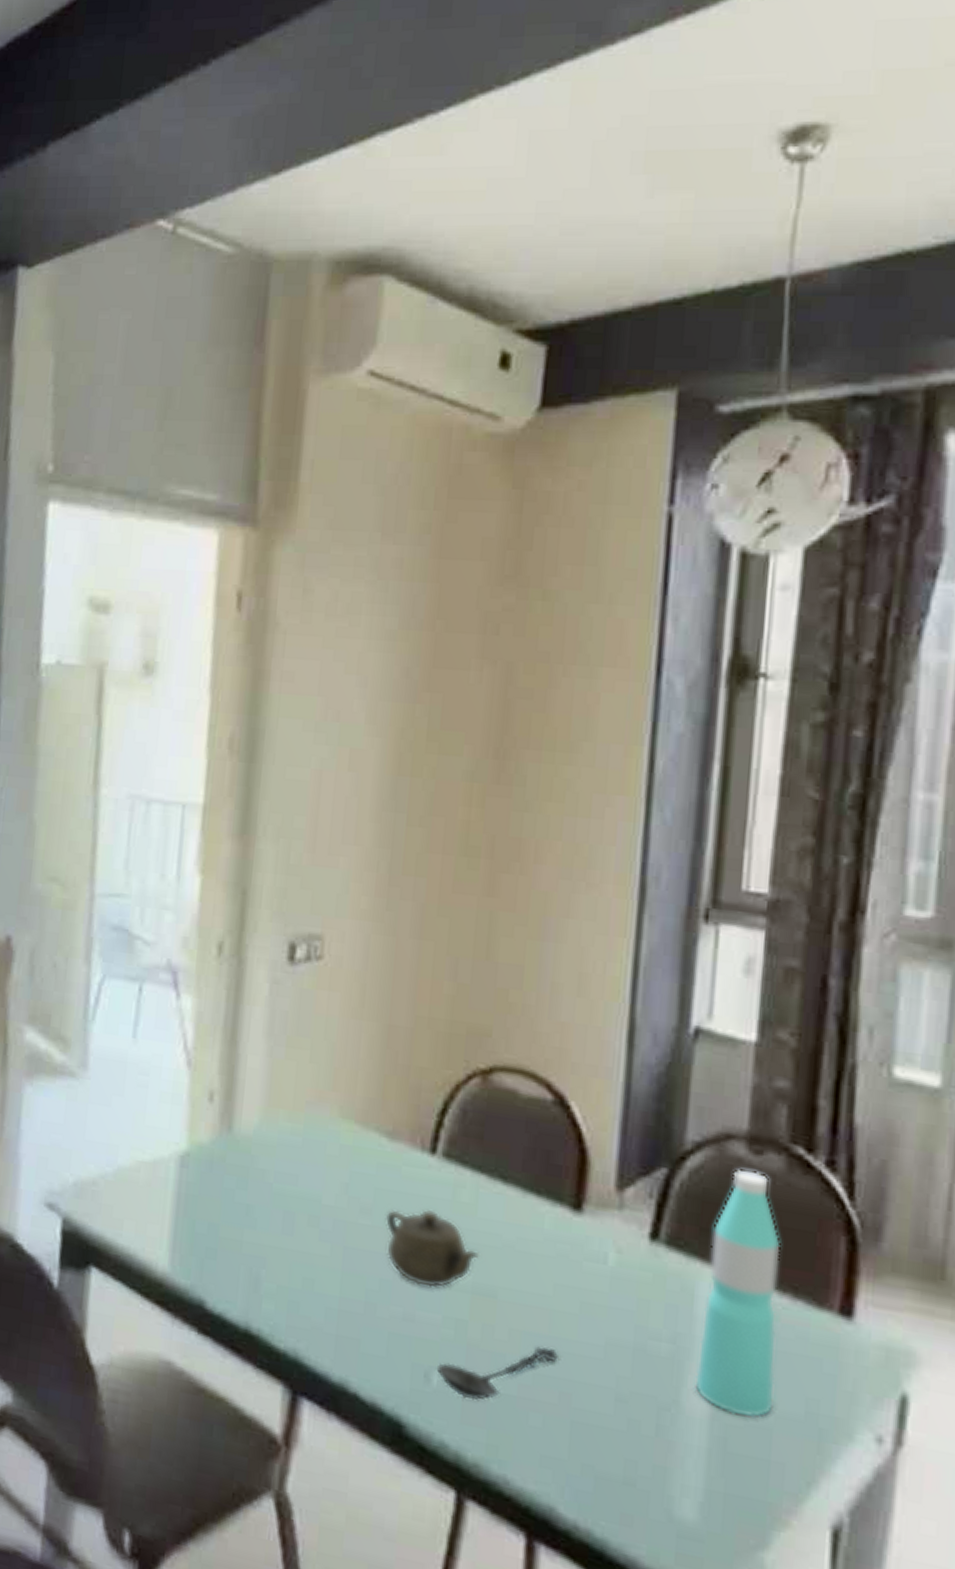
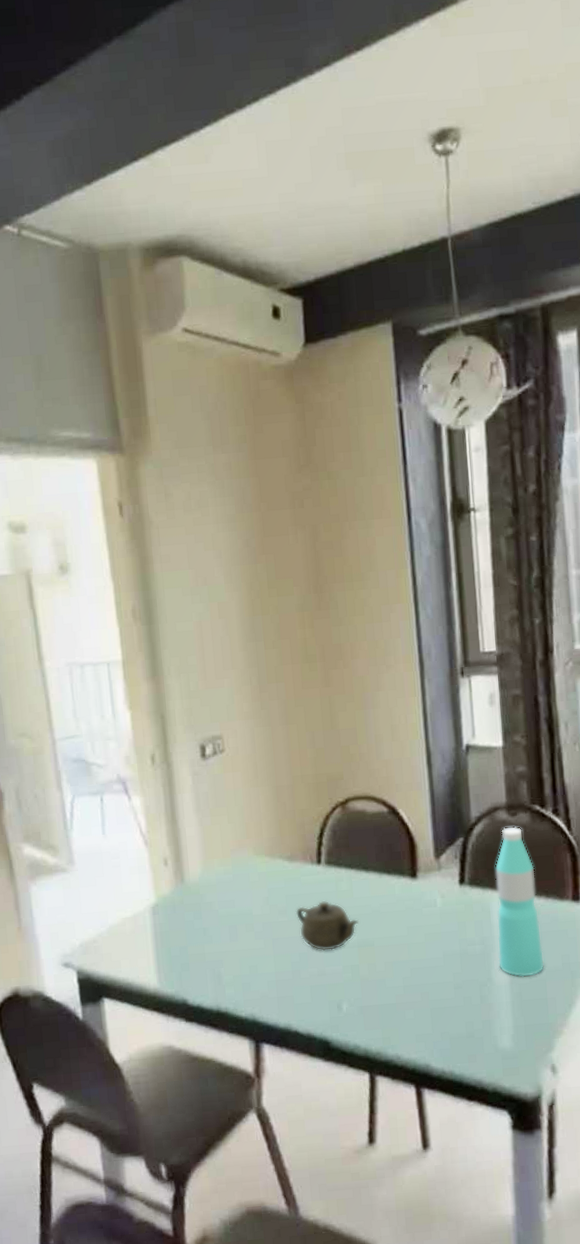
spoon: present [436,1345,558,1402] -> none [344,967,417,1014]

